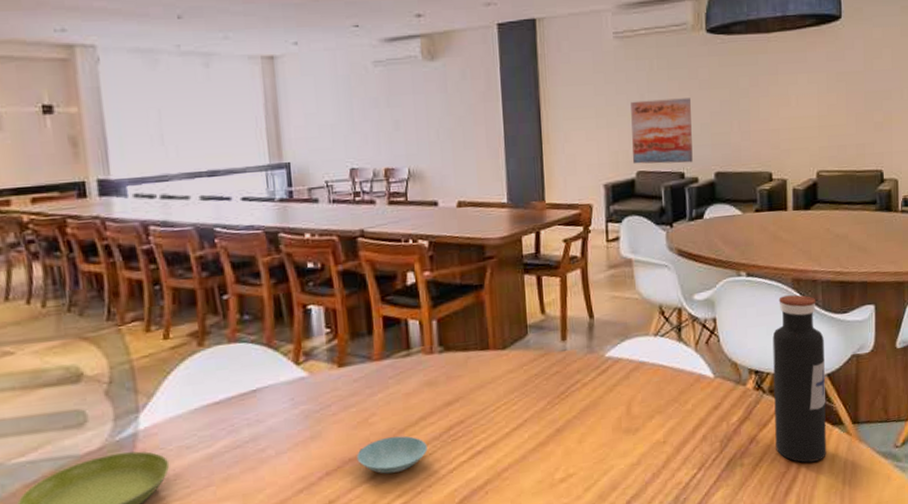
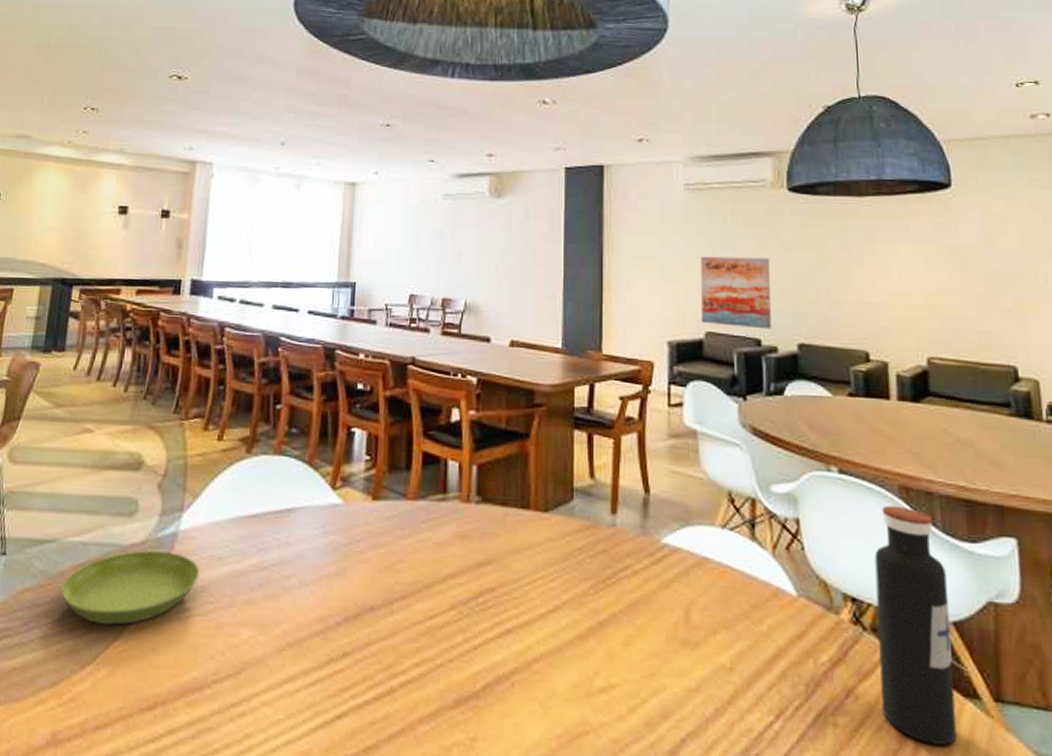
saucer: present [357,436,428,474] -> none [378,591,453,635]

